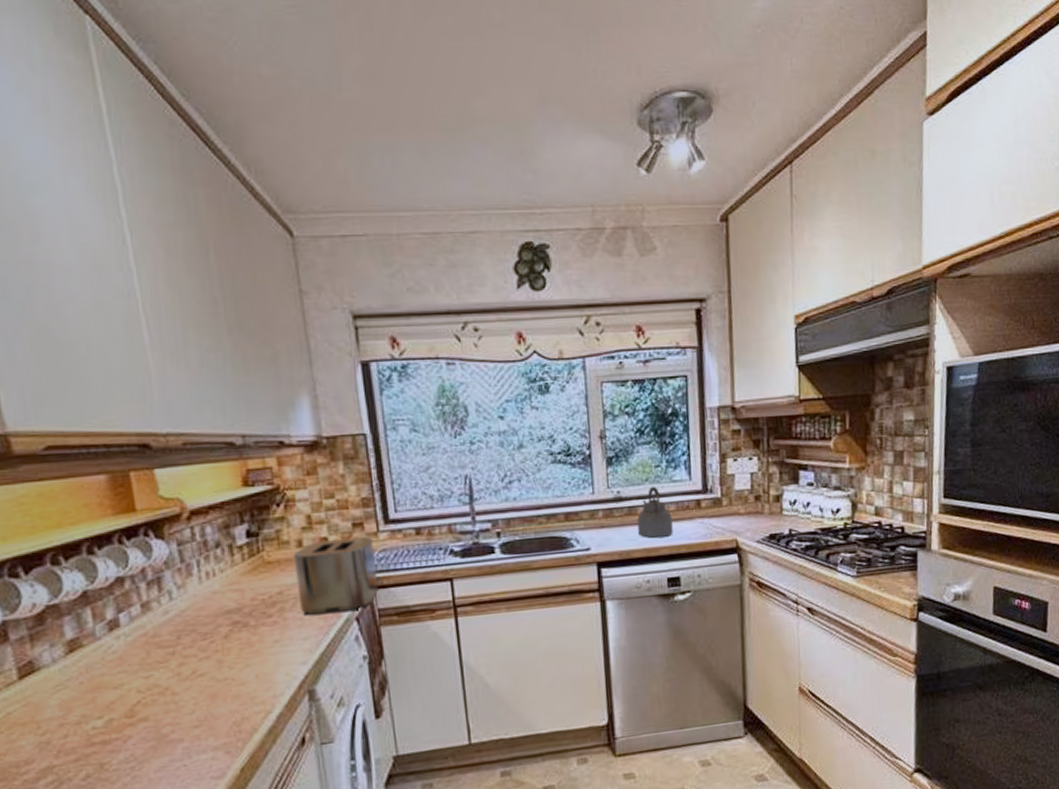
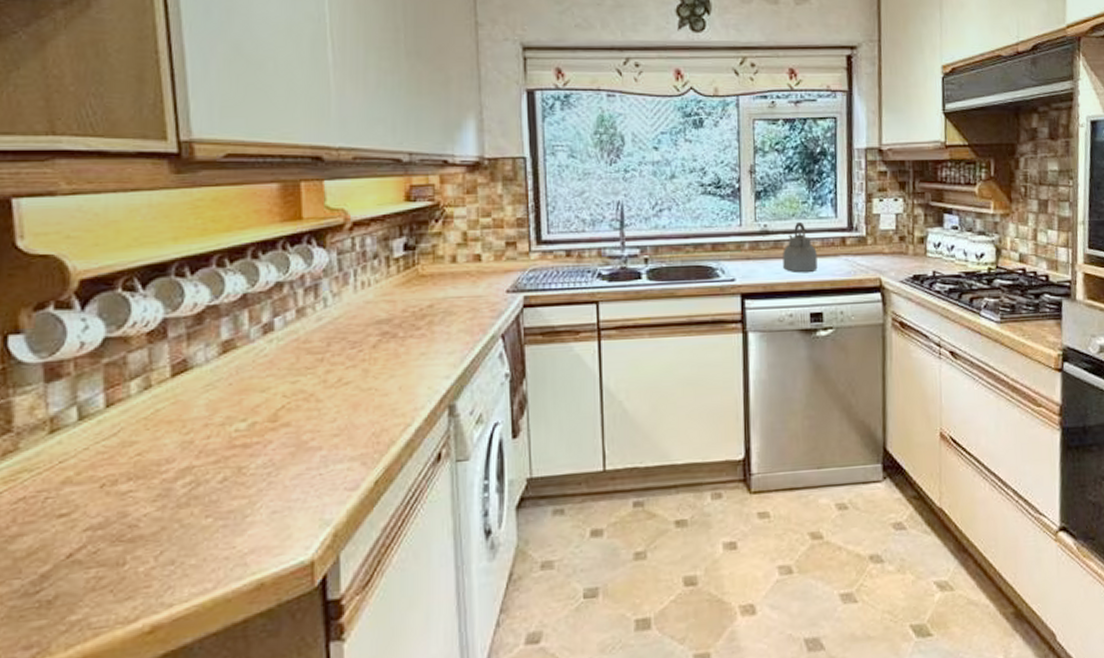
toaster: present [292,537,379,616] -> none [446,256,526,331]

